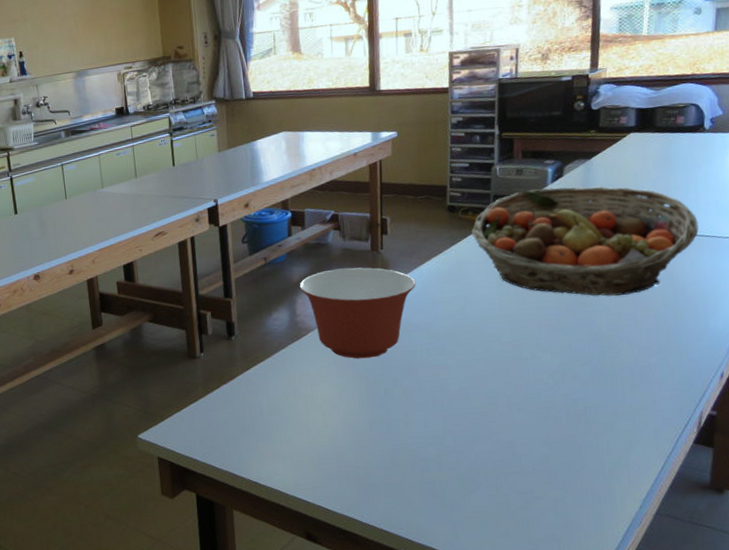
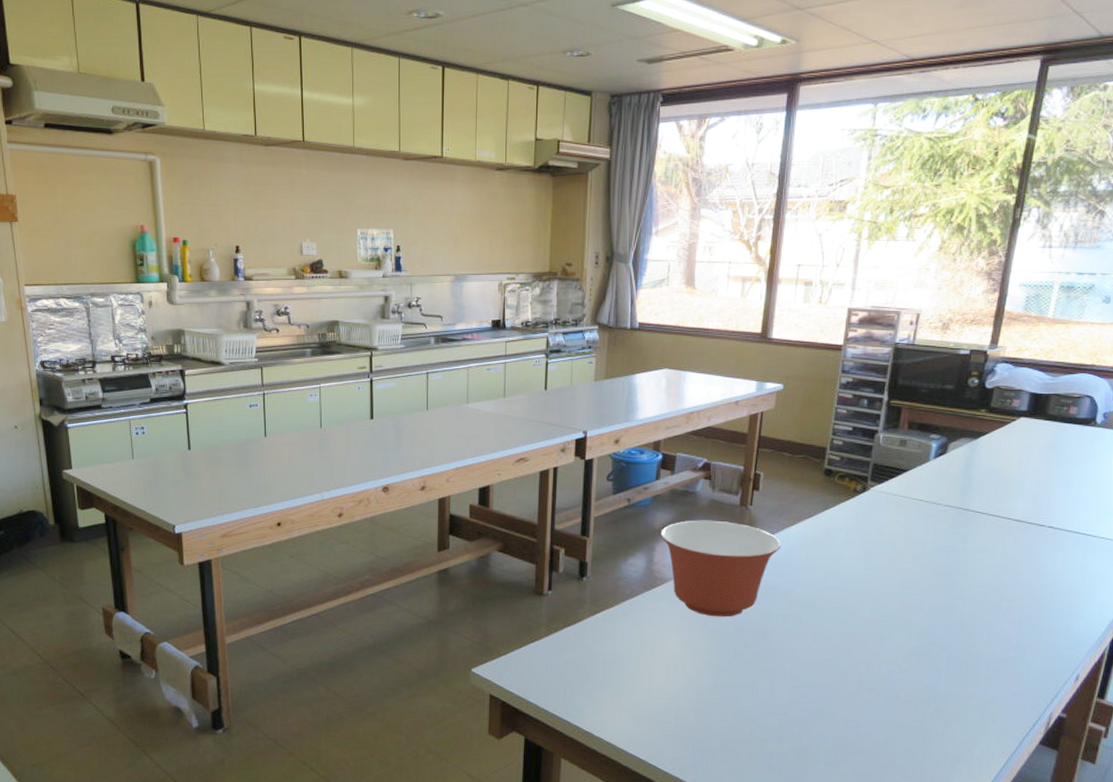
fruit basket: present [471,186,699,296] -> none [845,462,1076,584]

